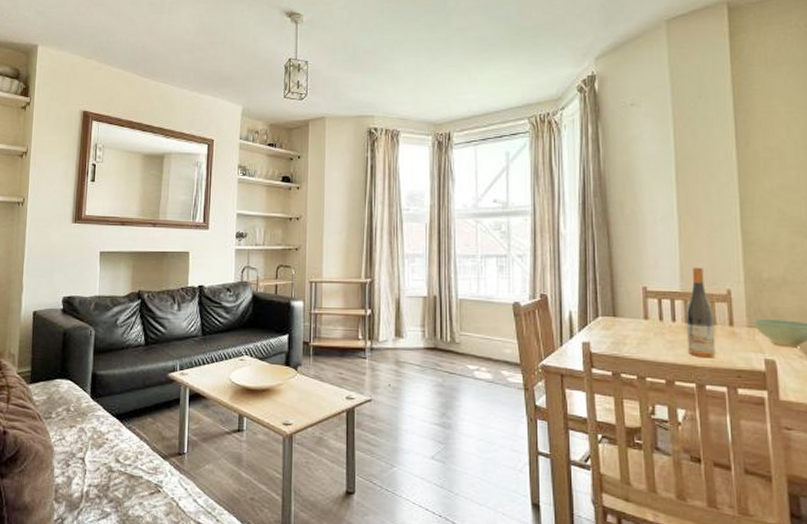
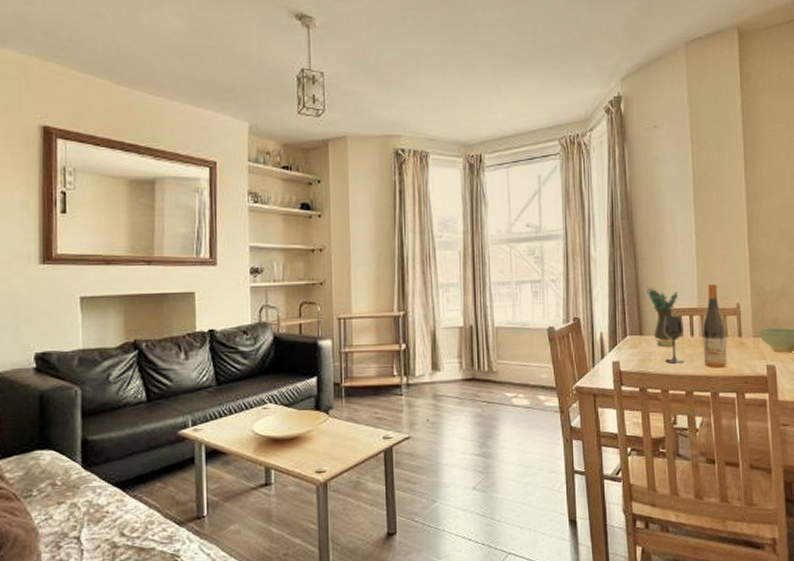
vase: none [621,267,658,332] -> present [647,287,679,348]
wine glass: none [640,298,664,349] -> present [663,315,684,364]

